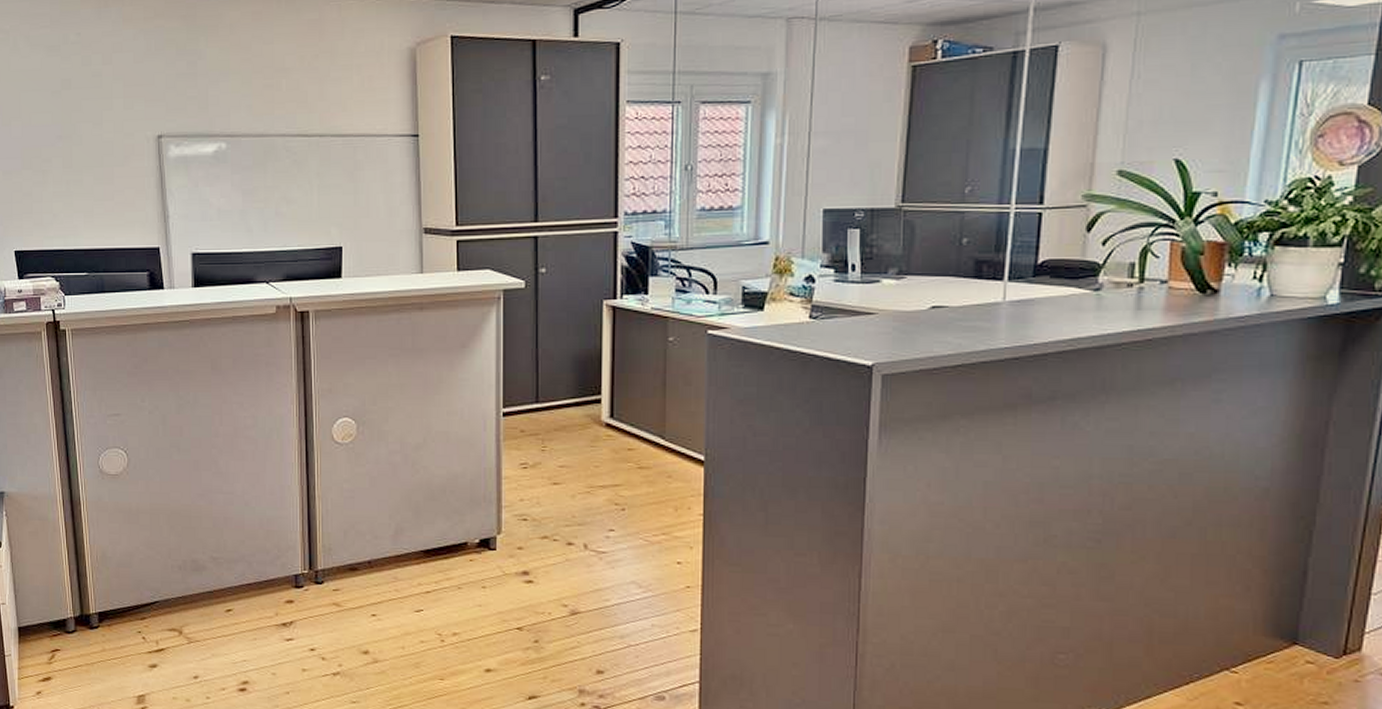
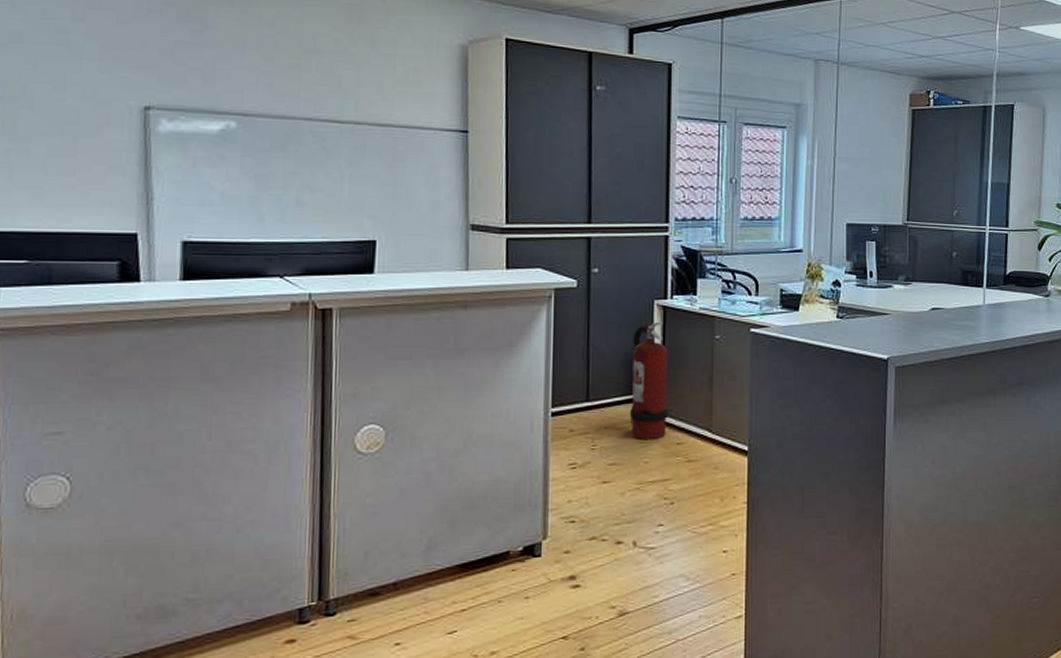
fire extinguisher: none [580,323,619,445] -> present [630,322,668,441]

